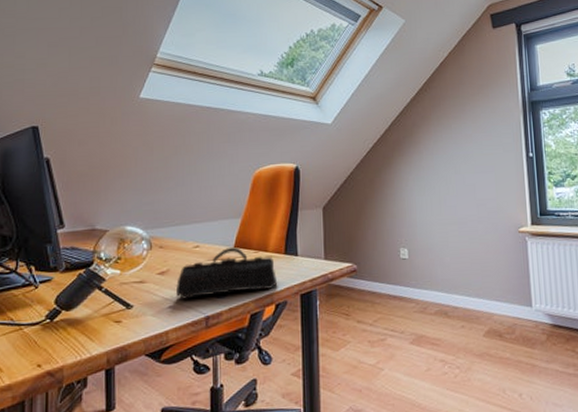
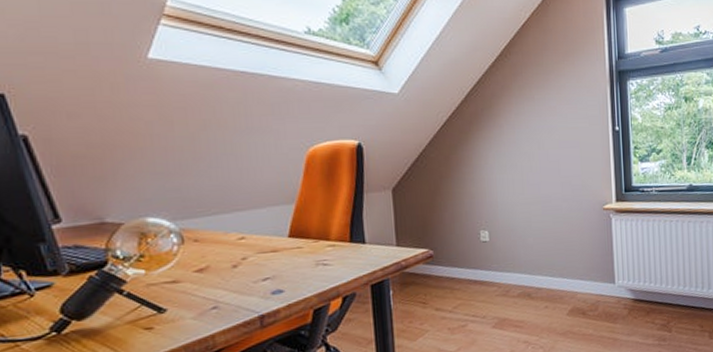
pencil case: present [175,247,278,299] -> none [219,237,344,299]

